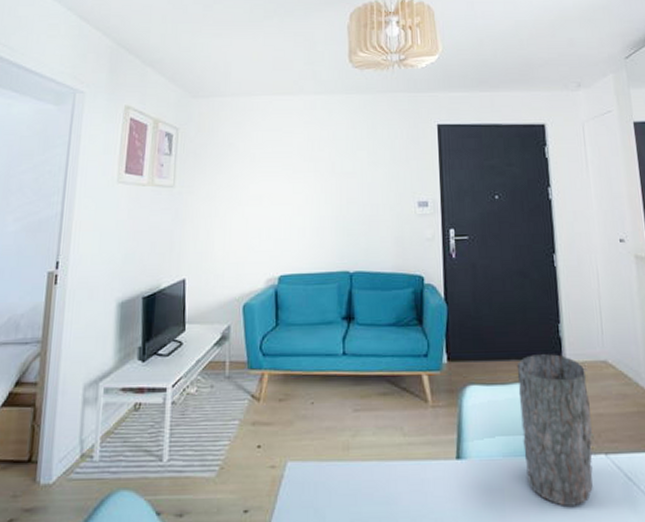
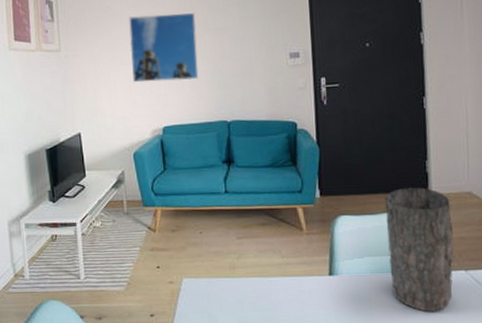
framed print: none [250,154,323,226] -> present [129,13,199,83]

